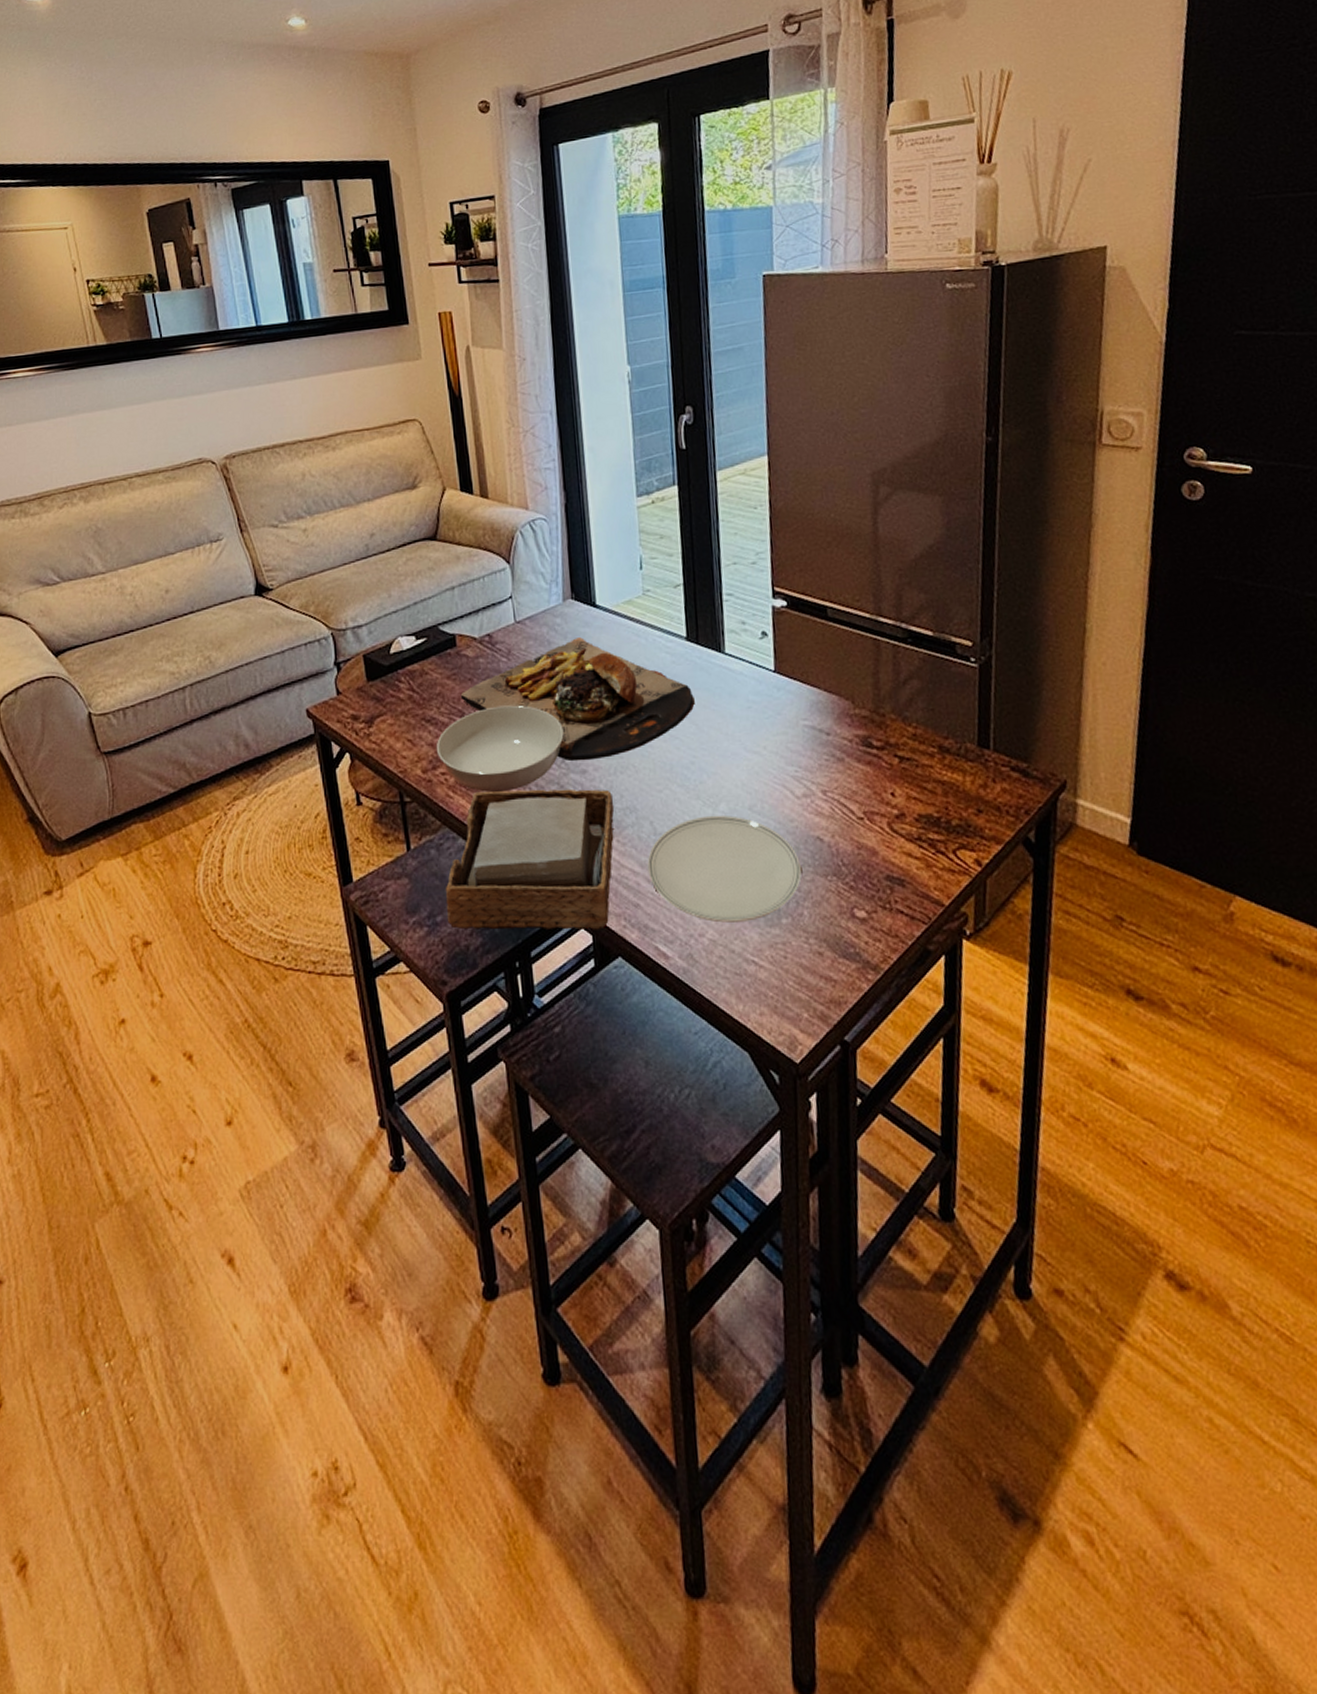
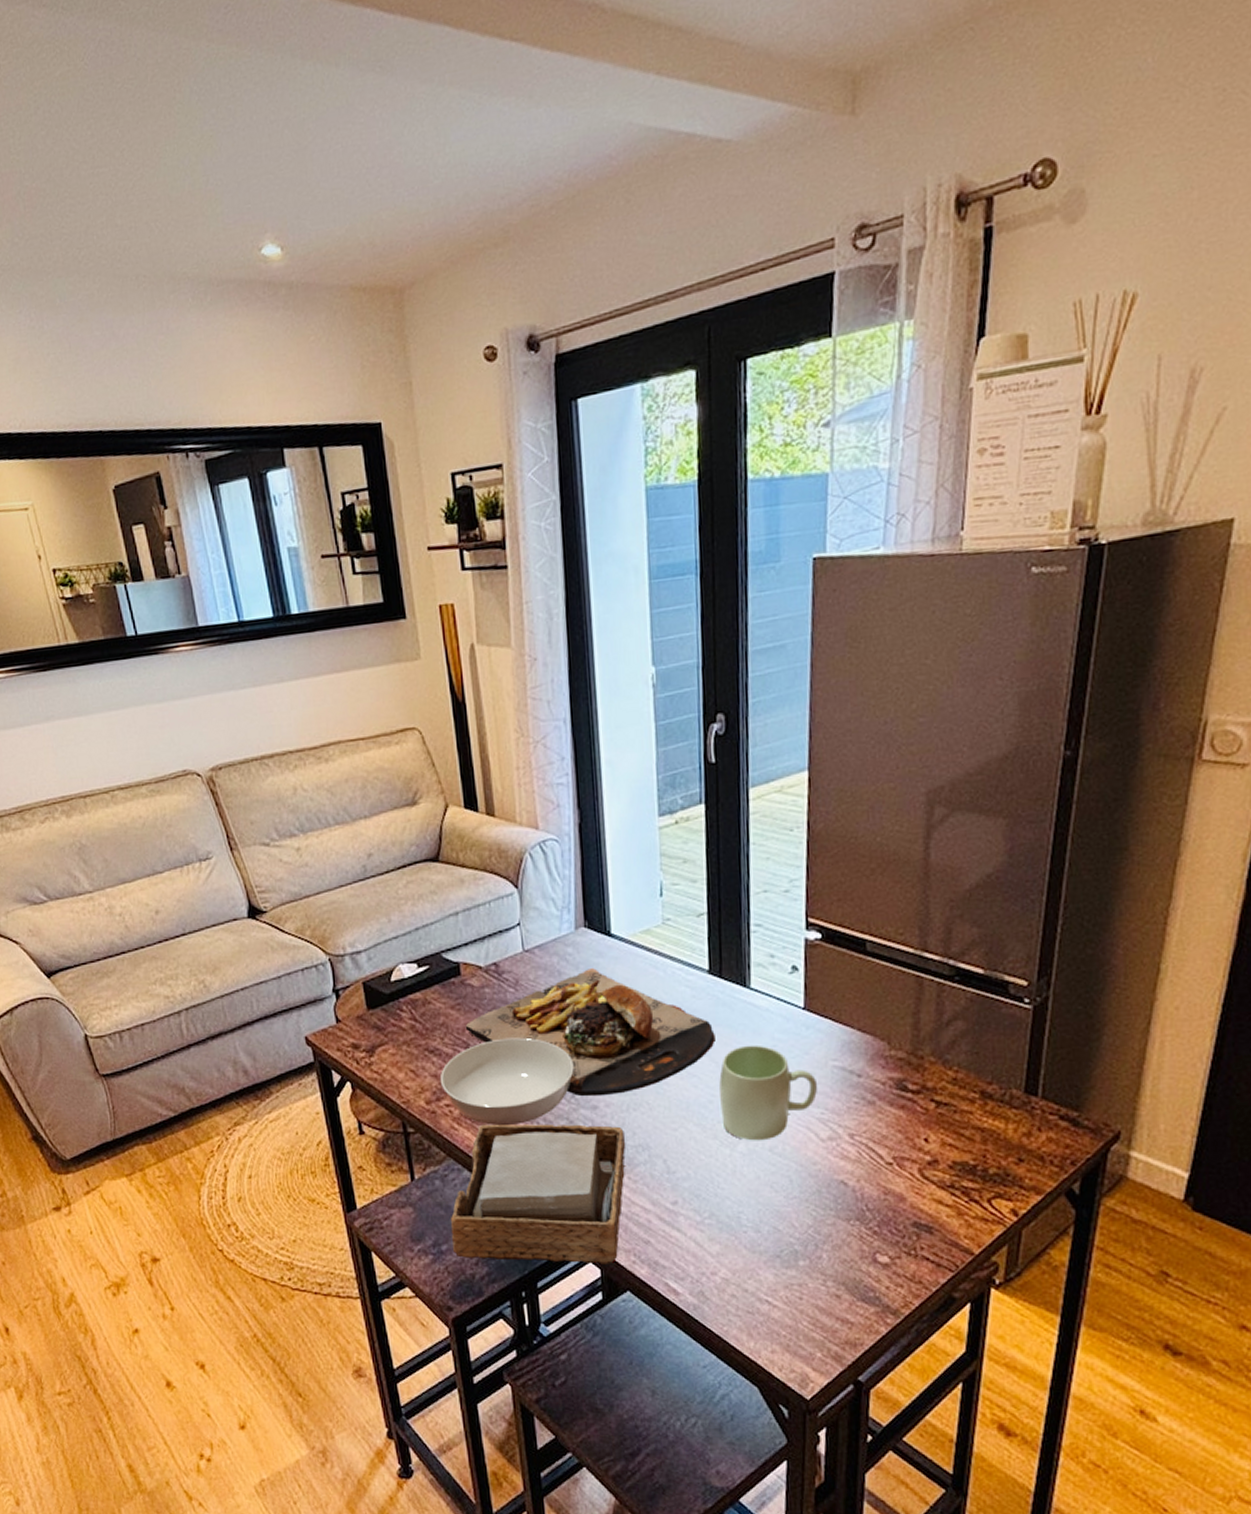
plate: present [647,815,802,923] -> none [659,1155,822,1262]
mug: none [699,707,791,800] -> present [718,1045,818,1141]

